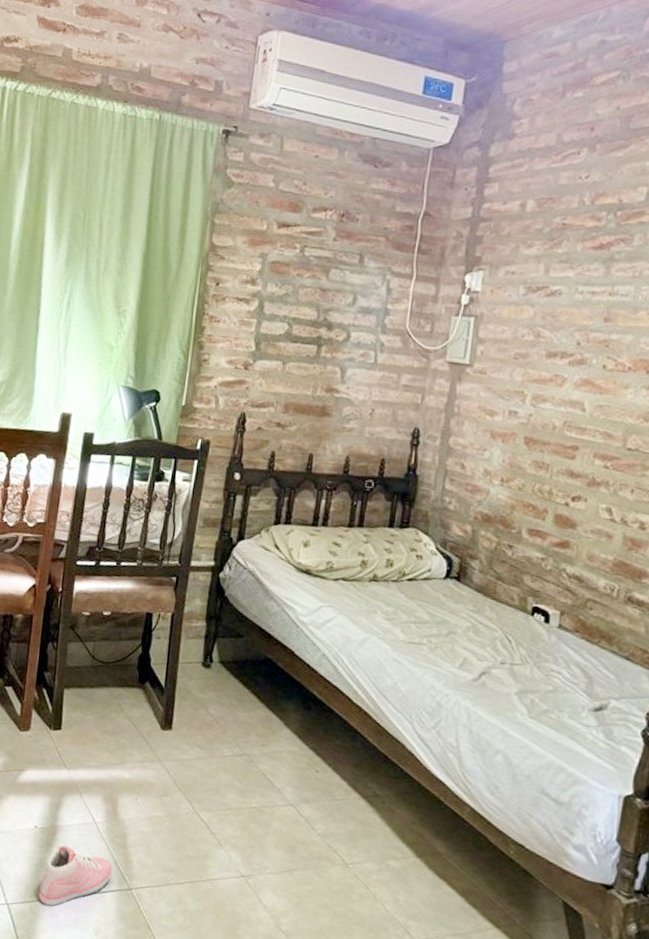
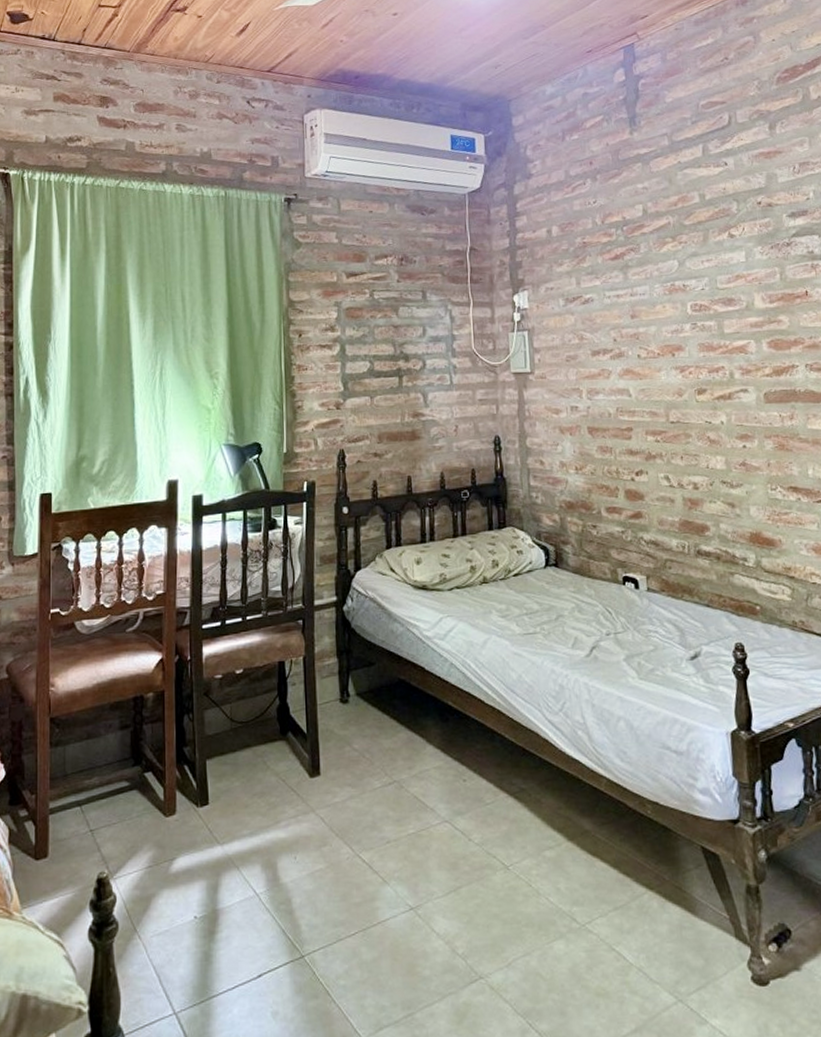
sneaker: present [38,844,113,907] -> none [207,928,283,1002]

